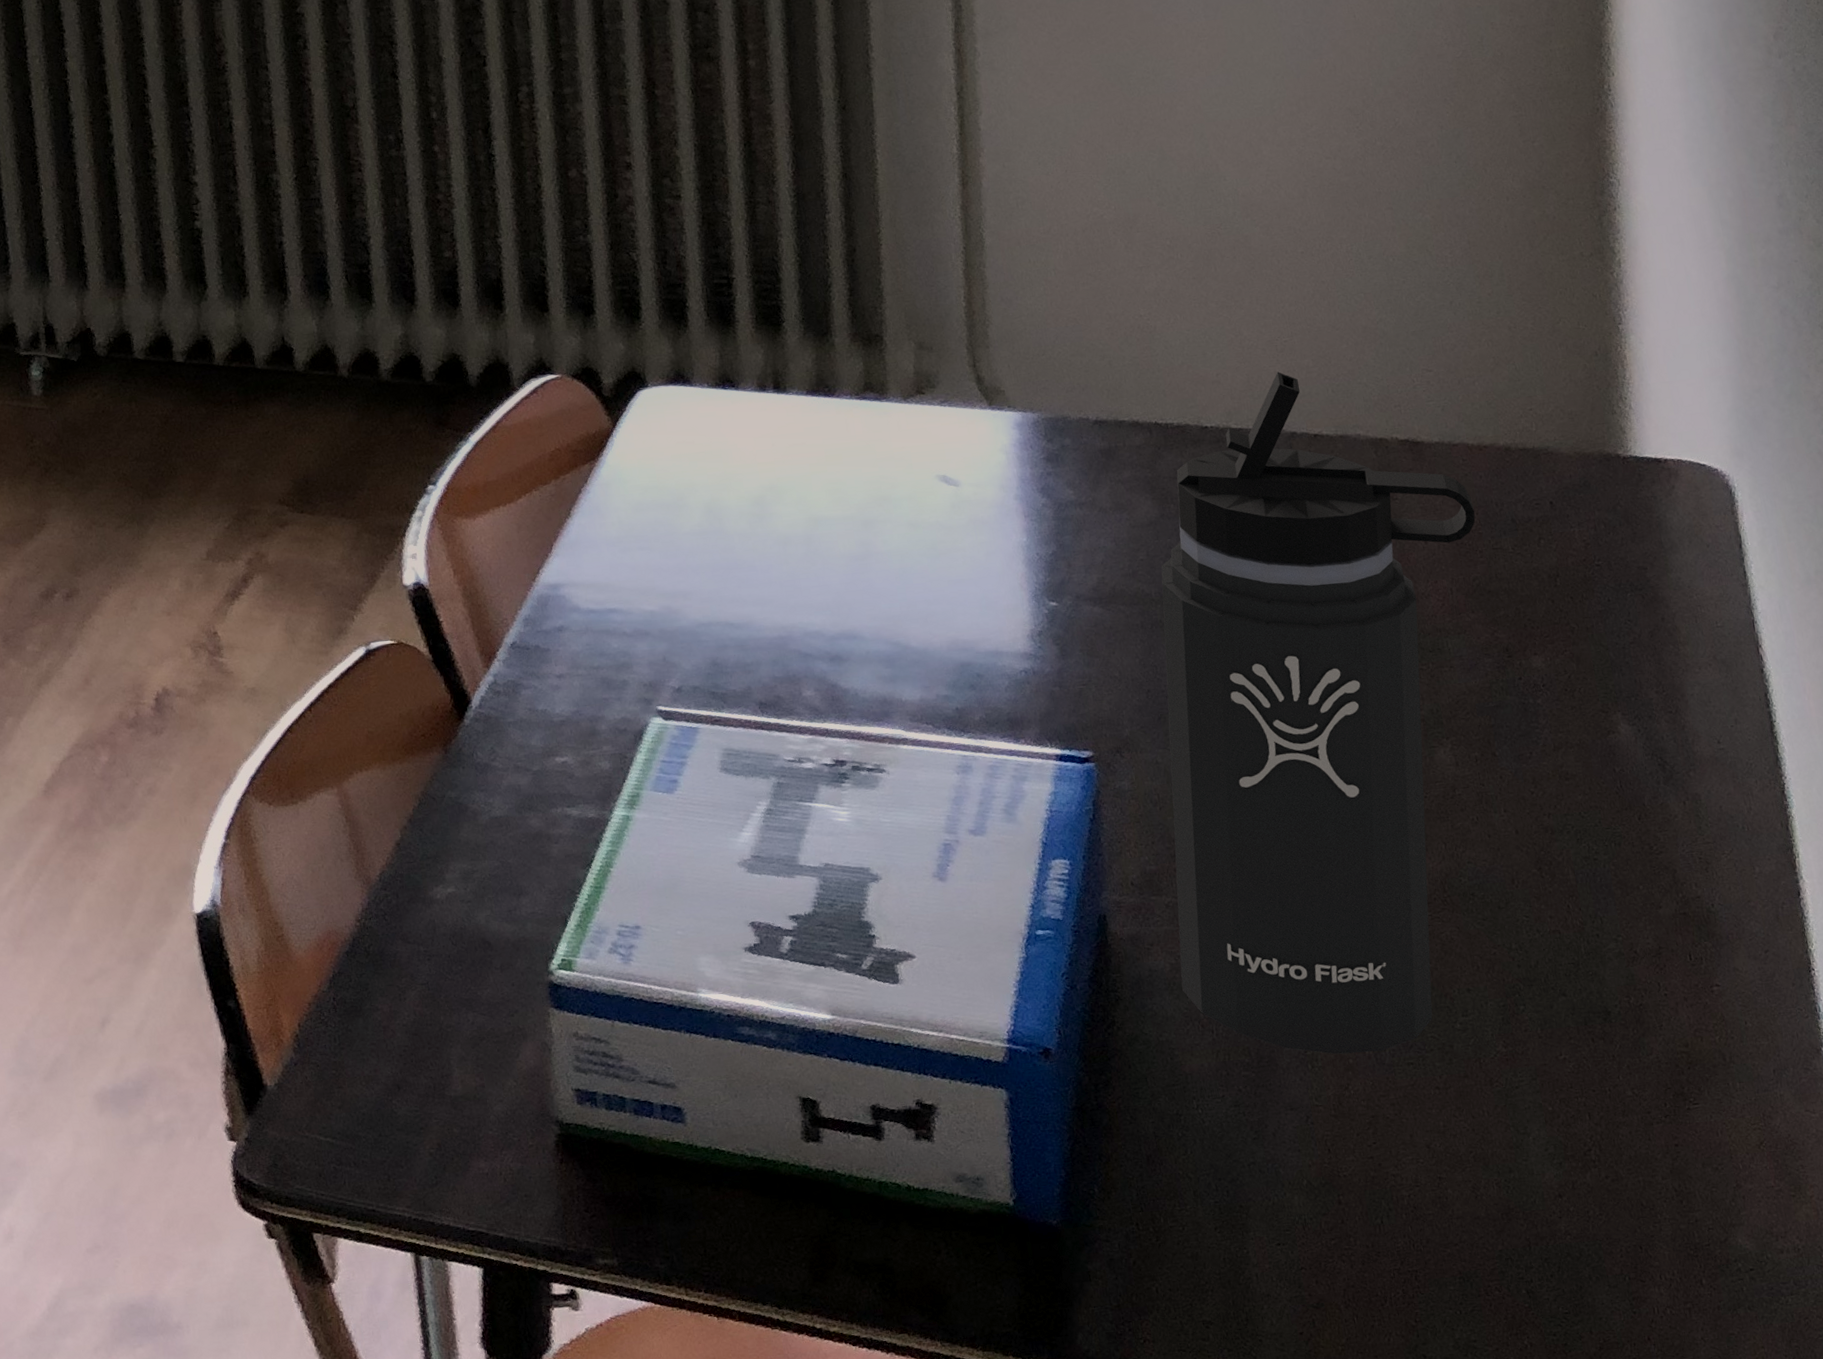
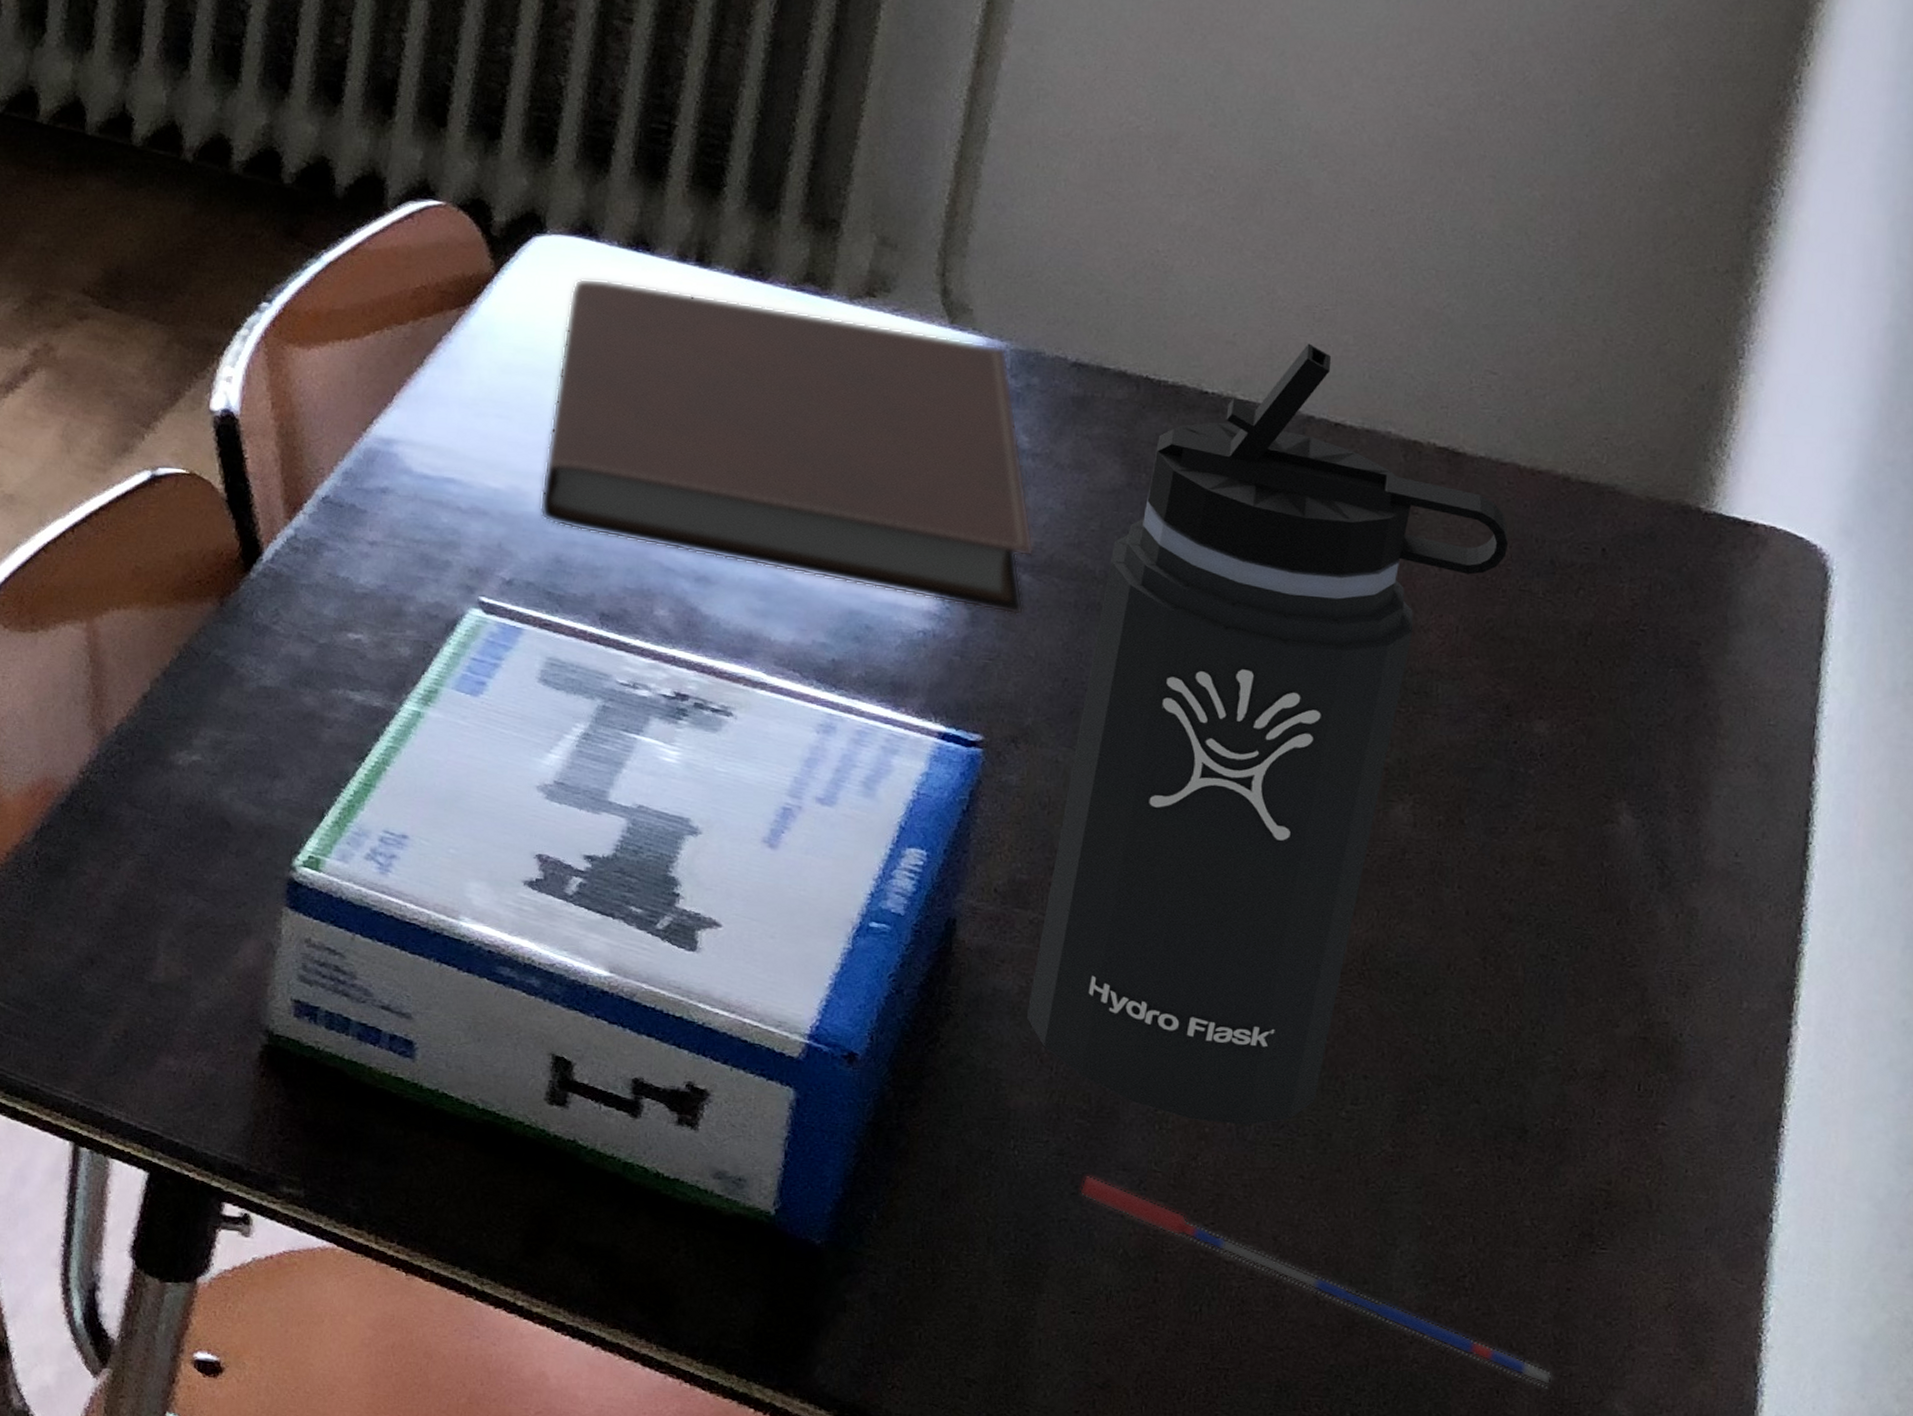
notebook: none [678,417,1102,644] -> present [539,278,1035,616]
pen: none [1259,1119,1682,1237] -> present [1080,1175,1552,1389]

